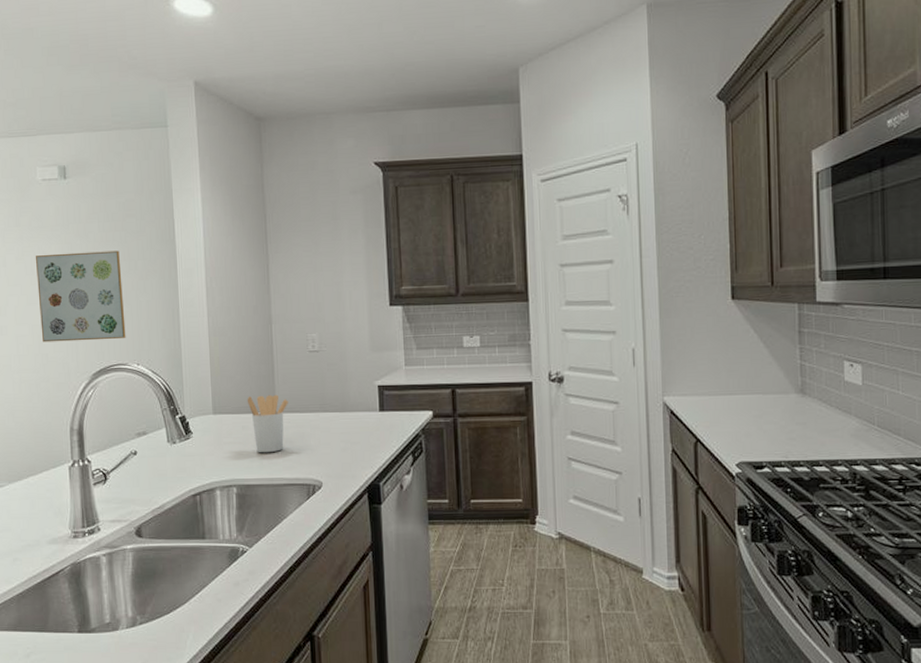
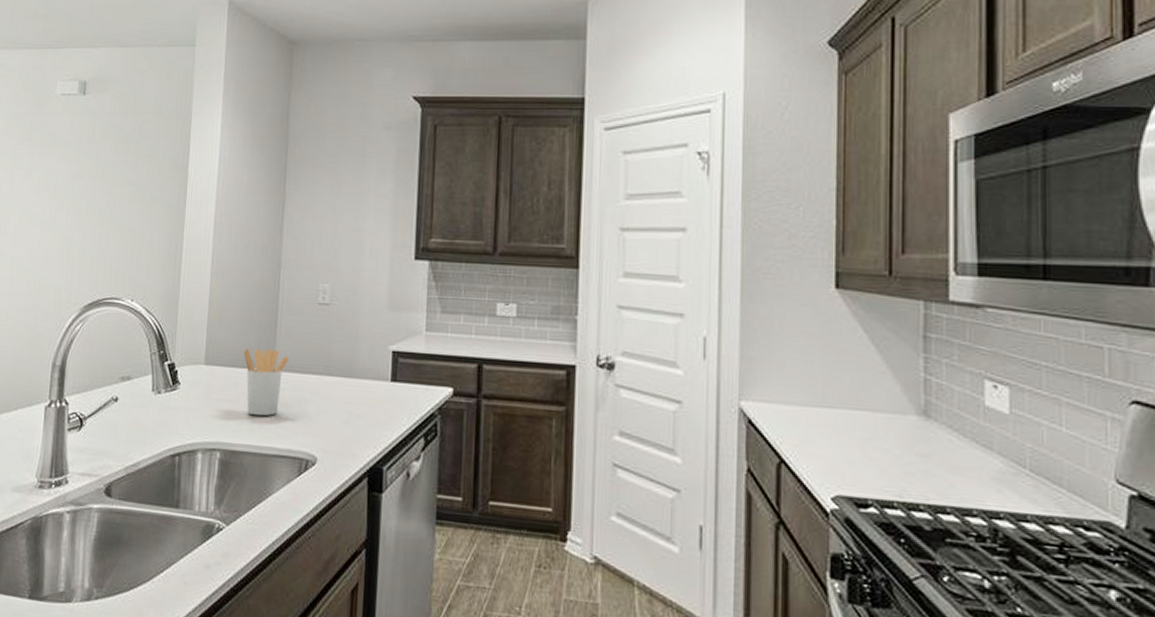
wall art: present [35,250,126,343] -> none [37,173,129,270]

